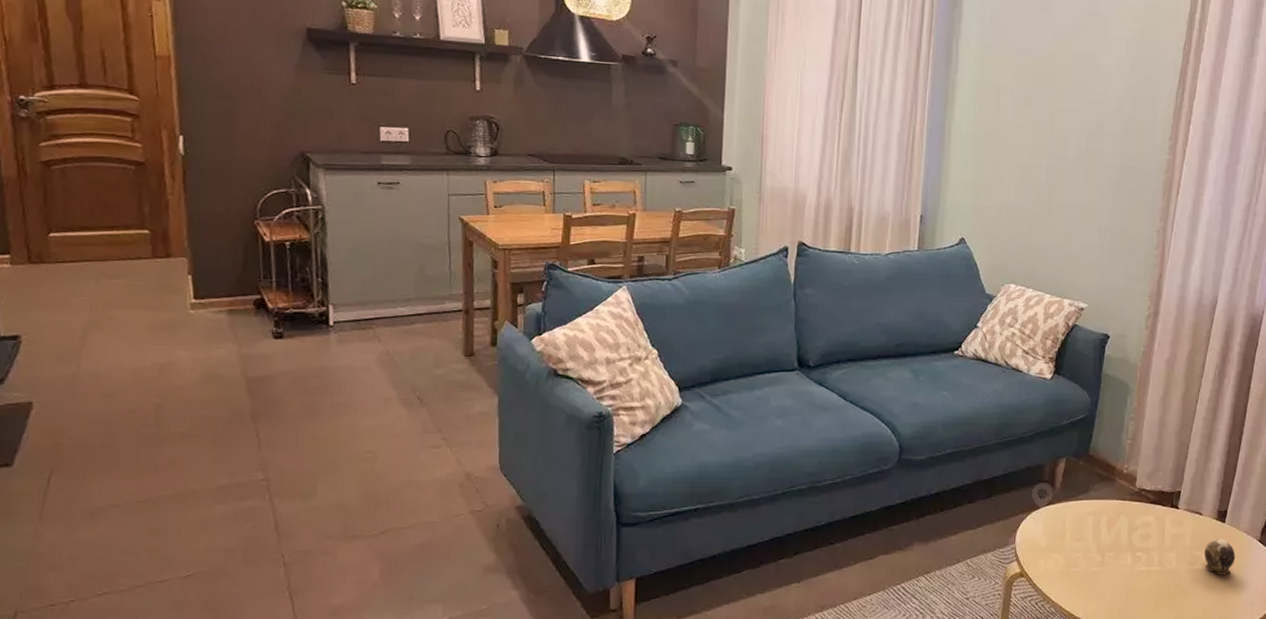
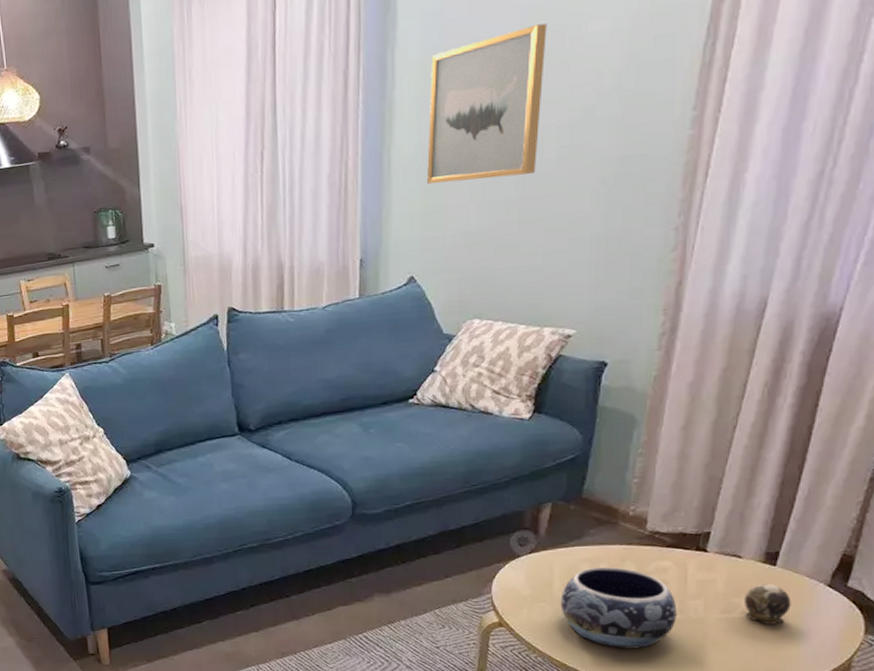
wall art: none [979,47,1073,166] -> present [427,23,547,185]
decorative bowl: none [1070,521,1157,599] -> present [560,567,677,649]

